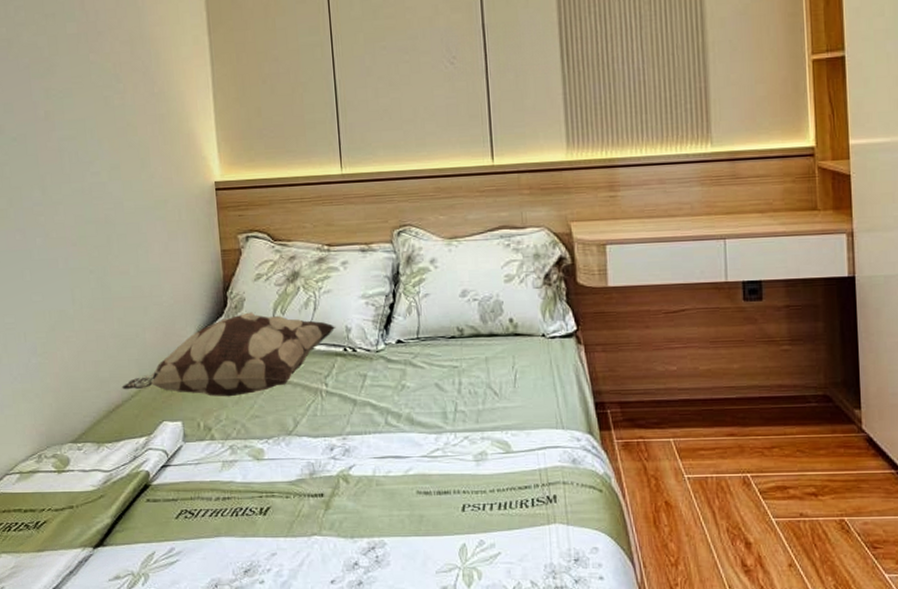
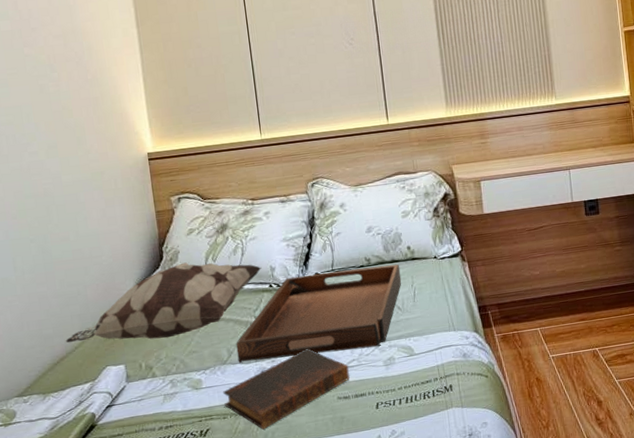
book: none [287,429,432,517] -> present [223,349,350,430]
serving tray: none [303,339,501,438] -> present [236,264,402,363]

